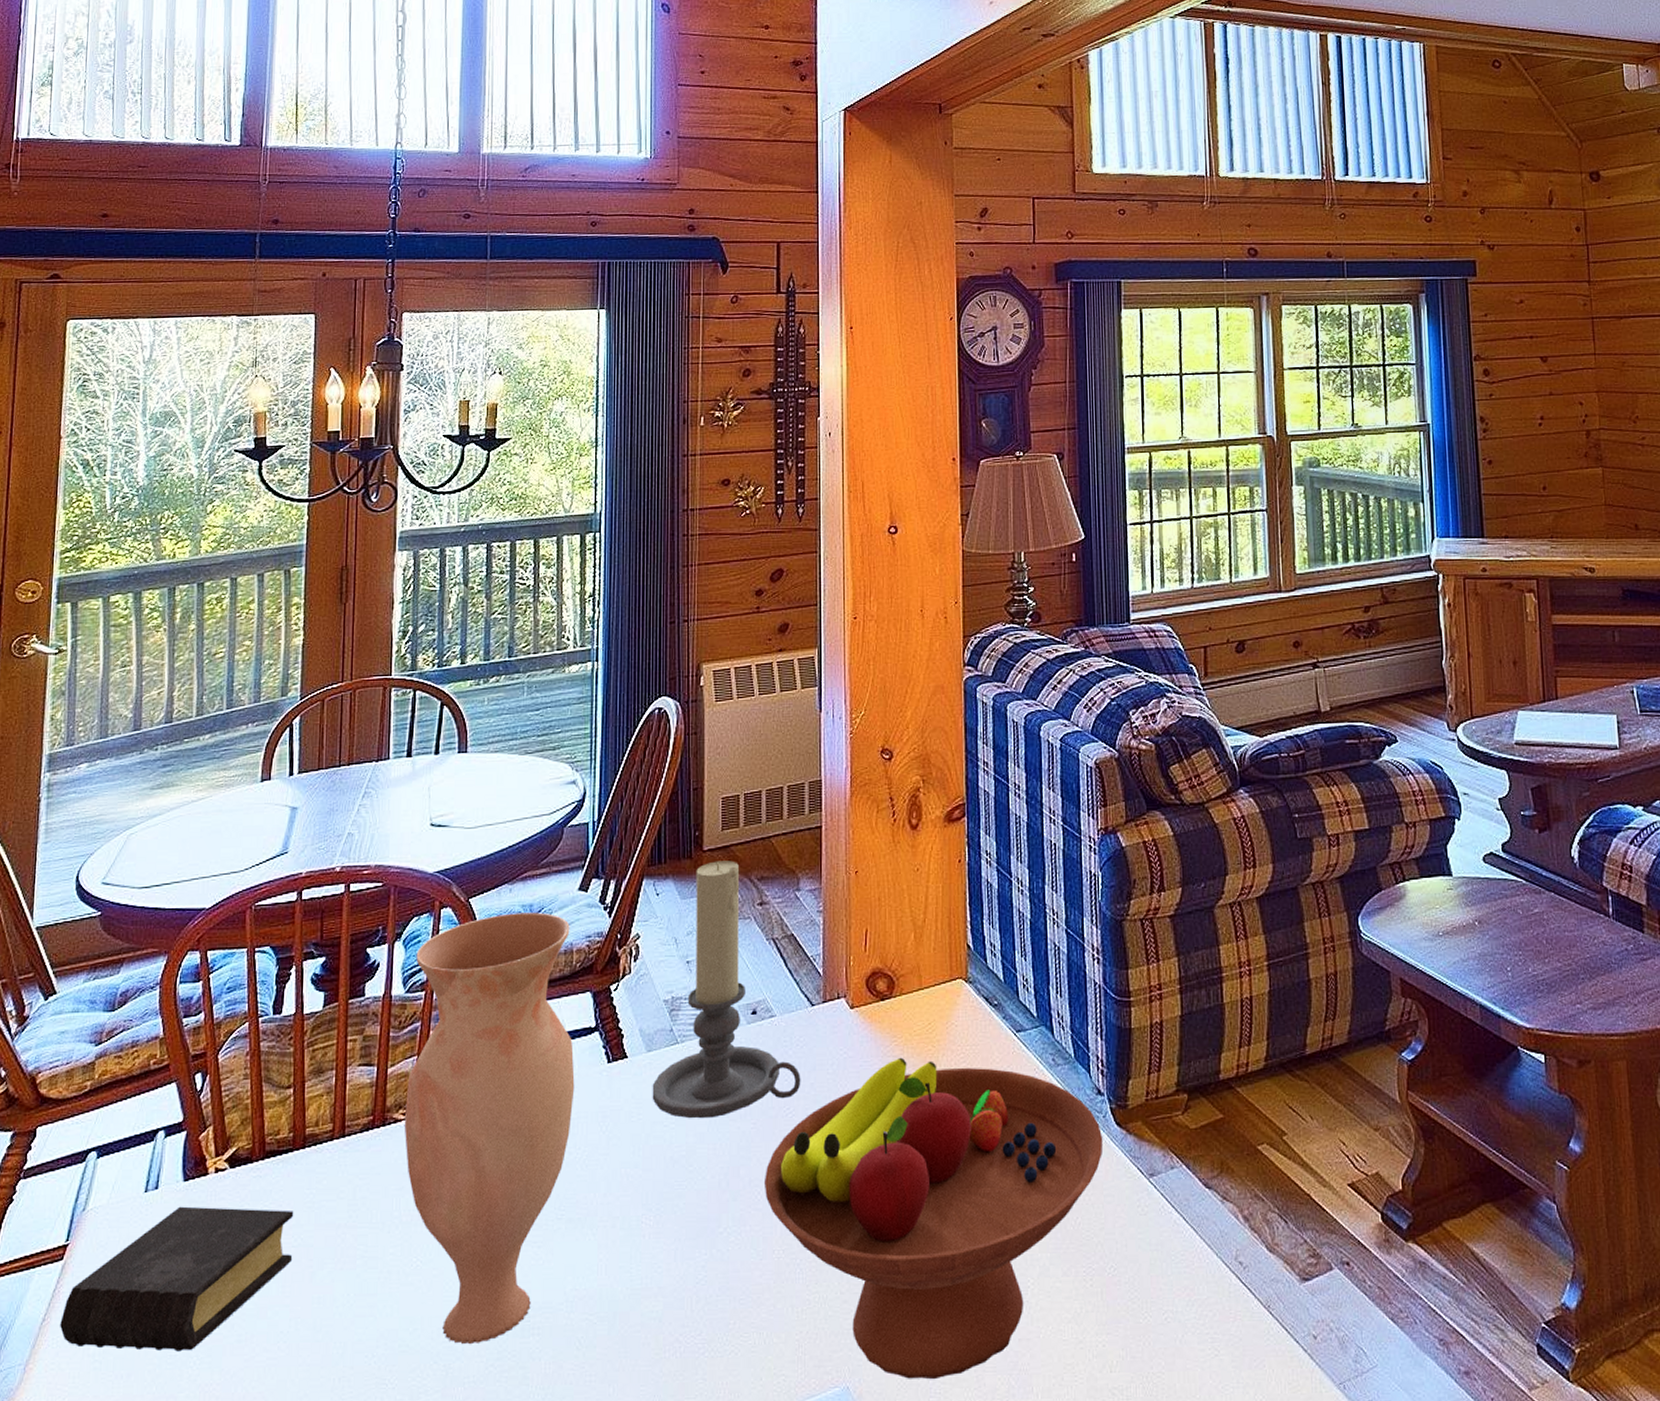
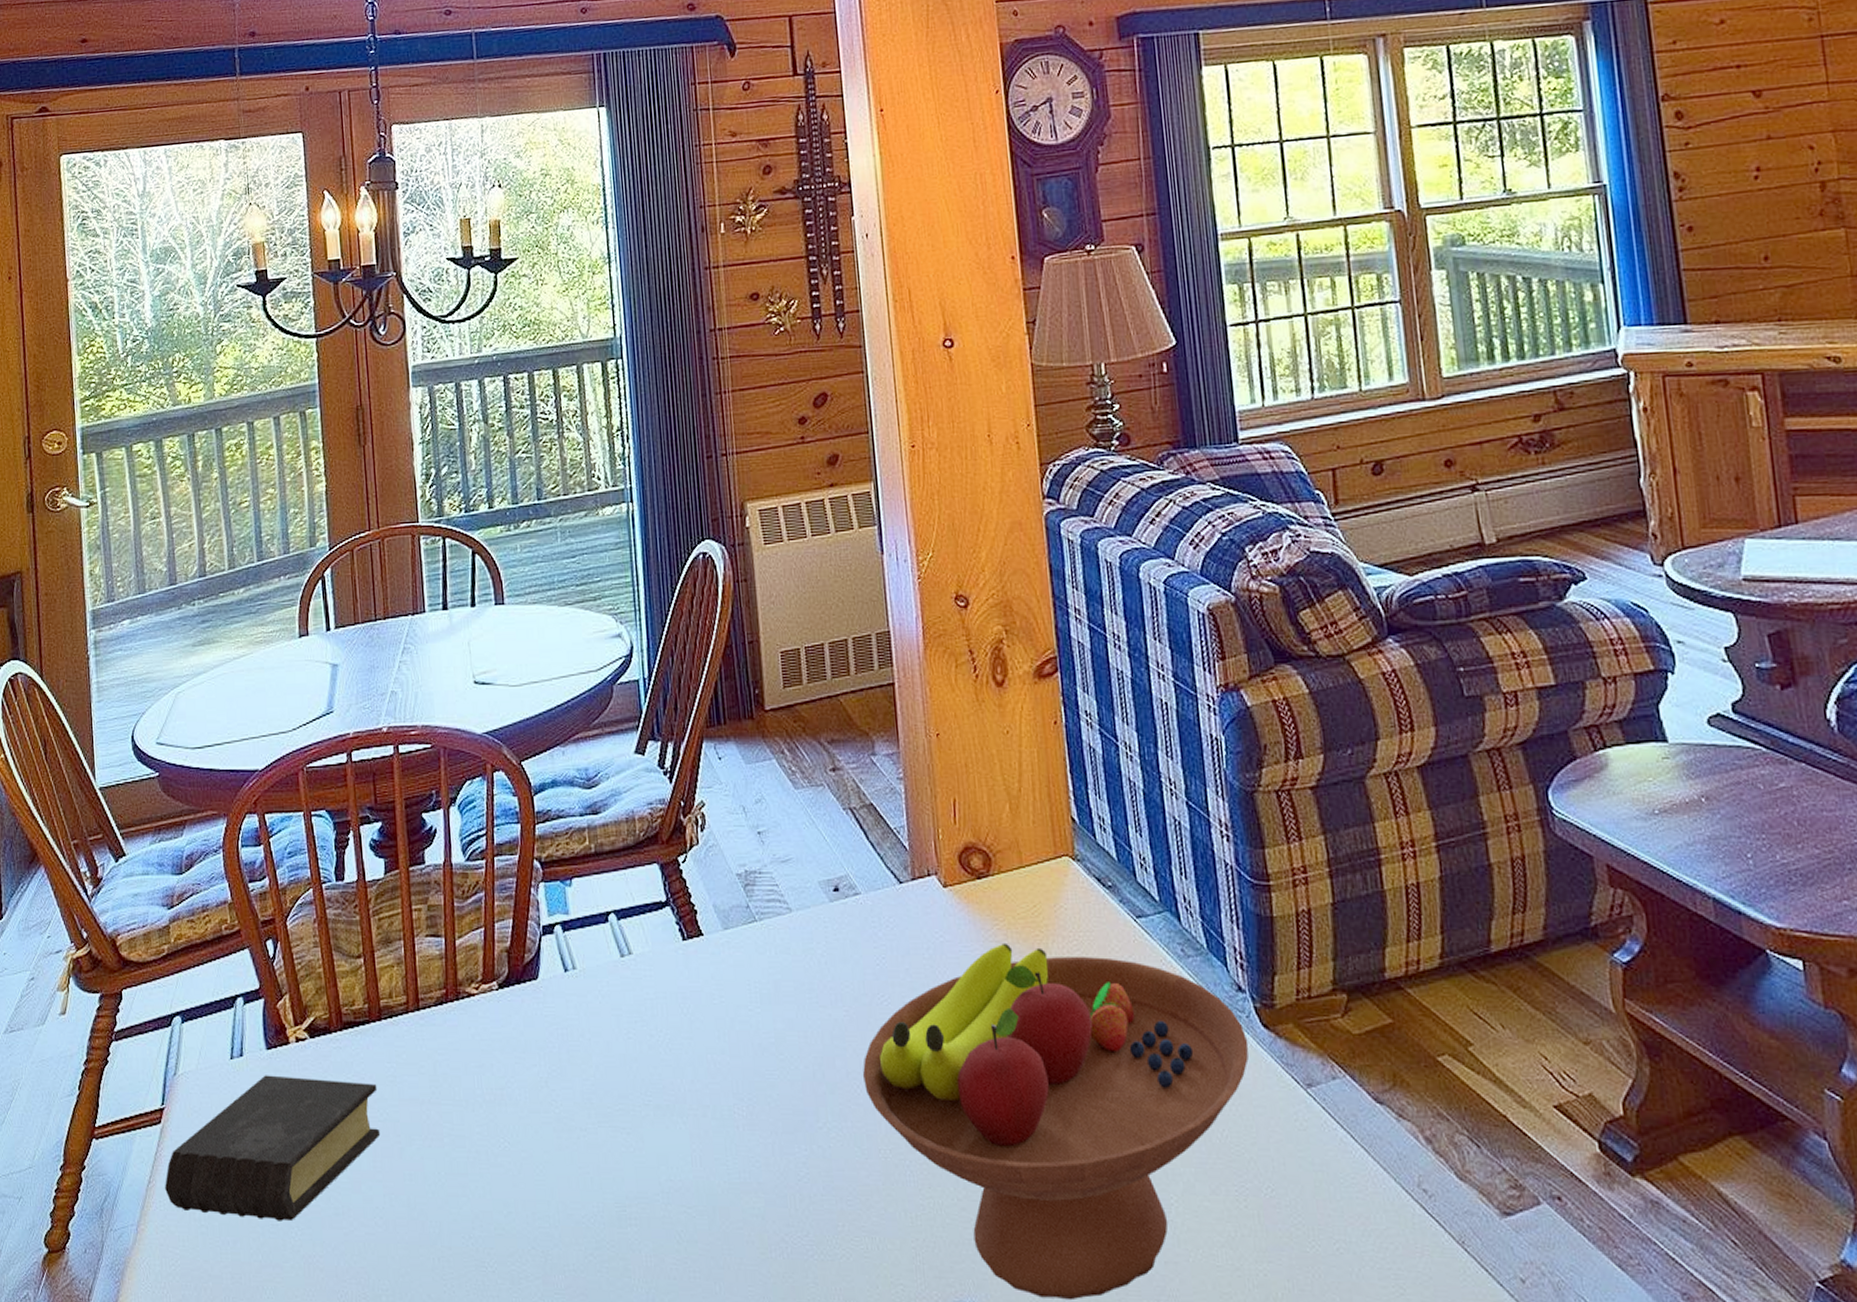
vase: present [404,912,575,1345] -> none [472,777,651,1232]
candle holder: present [652,860,801,1119] -> none [732,721,895,1004]

